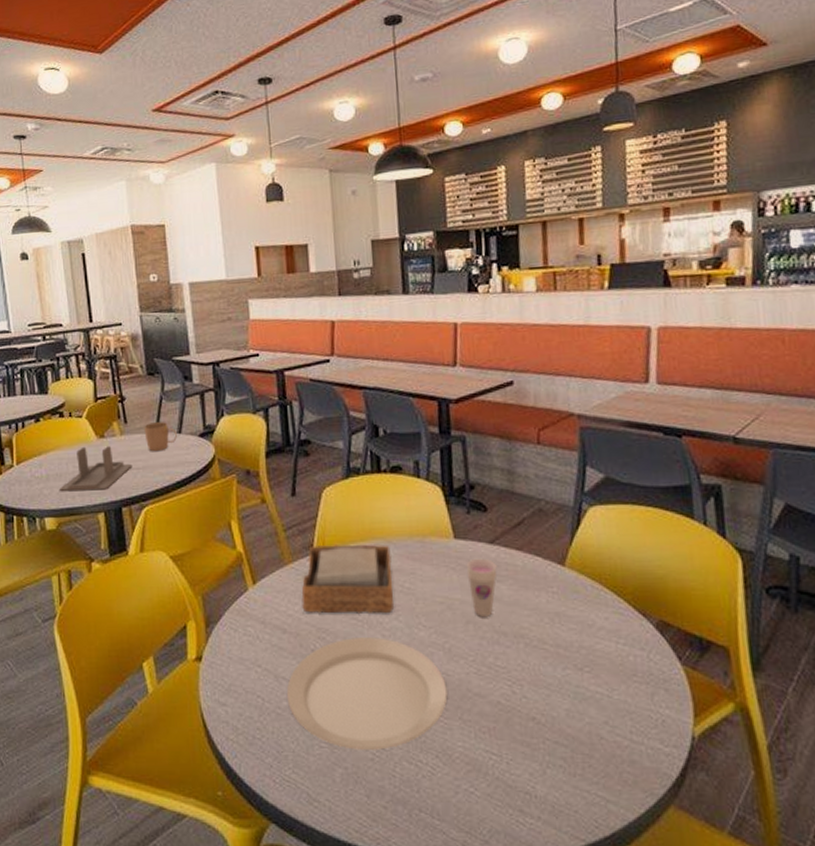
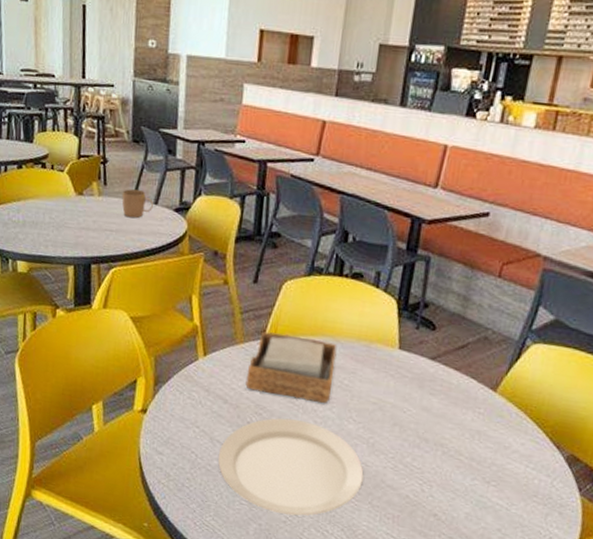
napkin holder: present [60,446,133,491] -> none [34,200,107,245]
cup: present [466,558,497,617] -> none [402,370,433,423]

